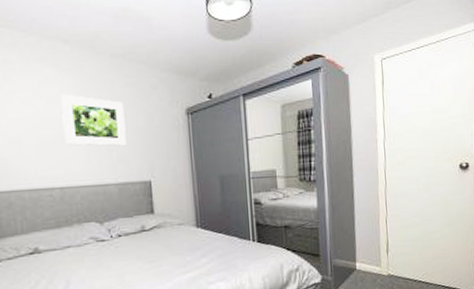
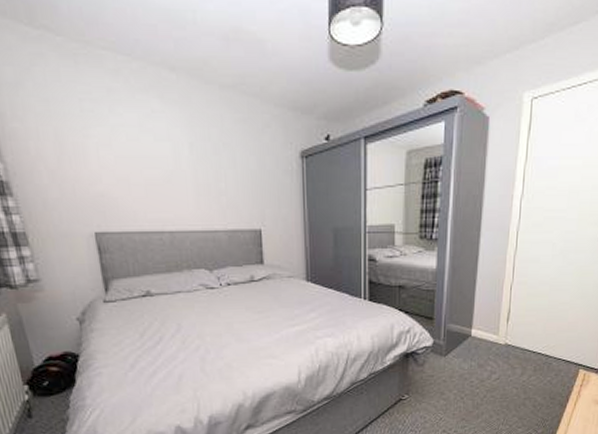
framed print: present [61,94,127,147] -> none [168,129,237,191]

